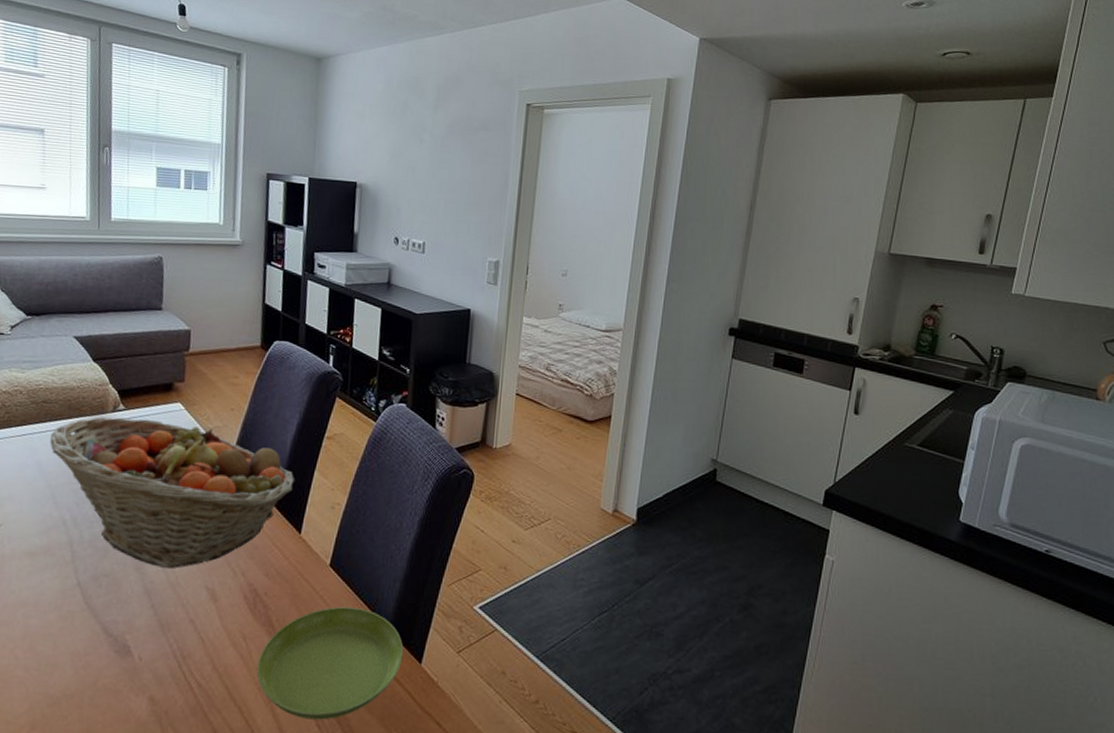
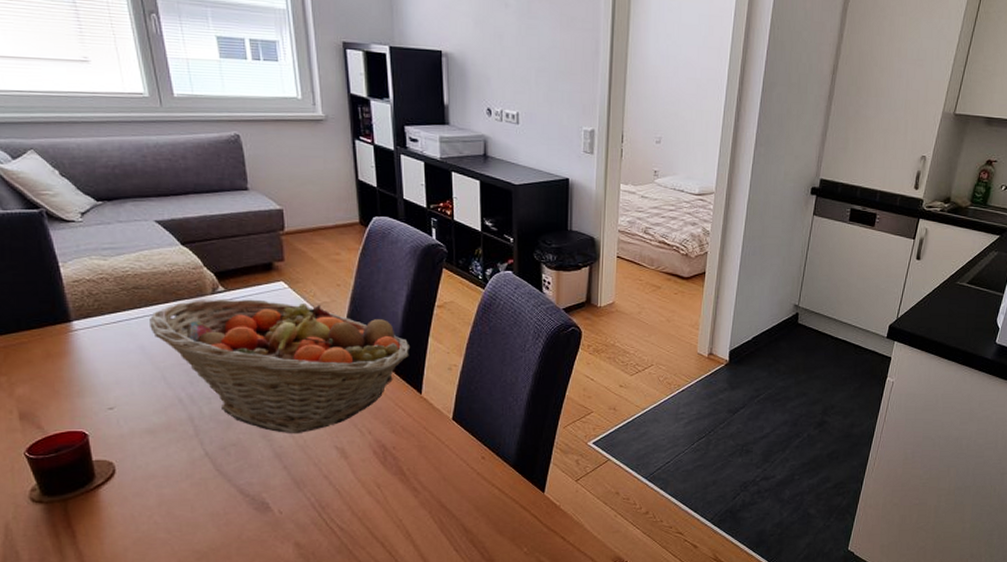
saucer: present [257,606,404,720] -> none [395,453,528,546]

